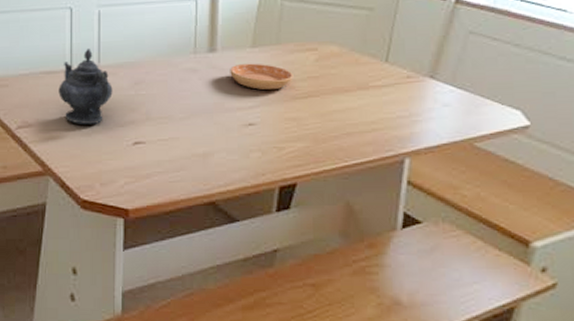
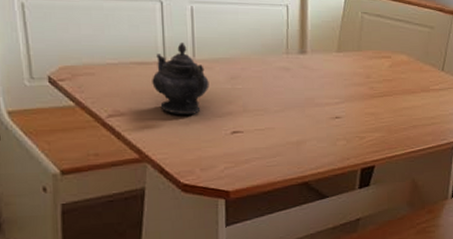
saucer: present [230,63,293,90] -> none [319,65,372,90]

